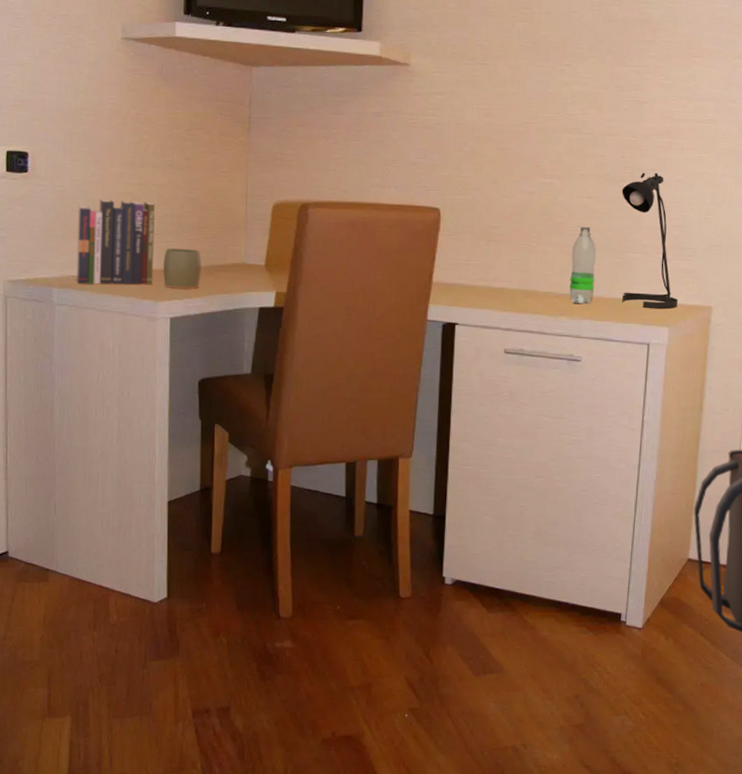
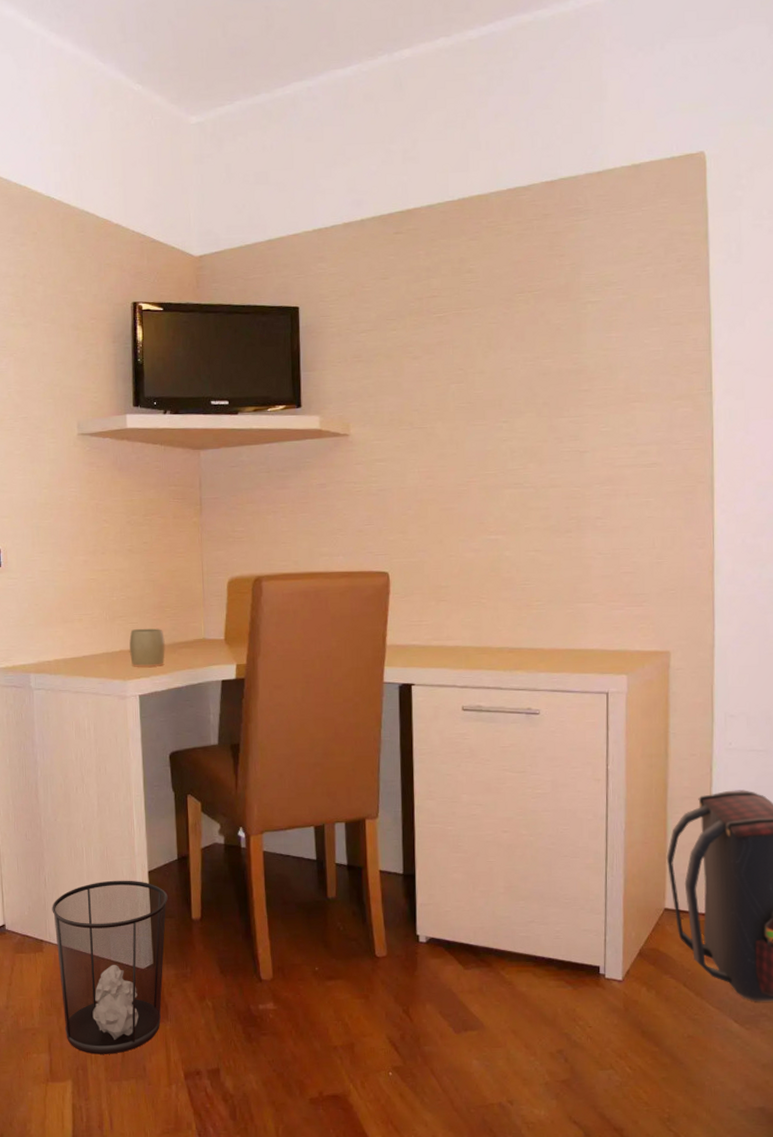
waste bin: none [61,509,187,690] -> present [52,880,168,1054]
books: present [77,199,155,285] -> none [48,586,121,668]
bottle: present [569,226,597,305] -> none [522,579,549,658]
desk lamp: present [621,172,679,310] -> none [569,521,635,658]

